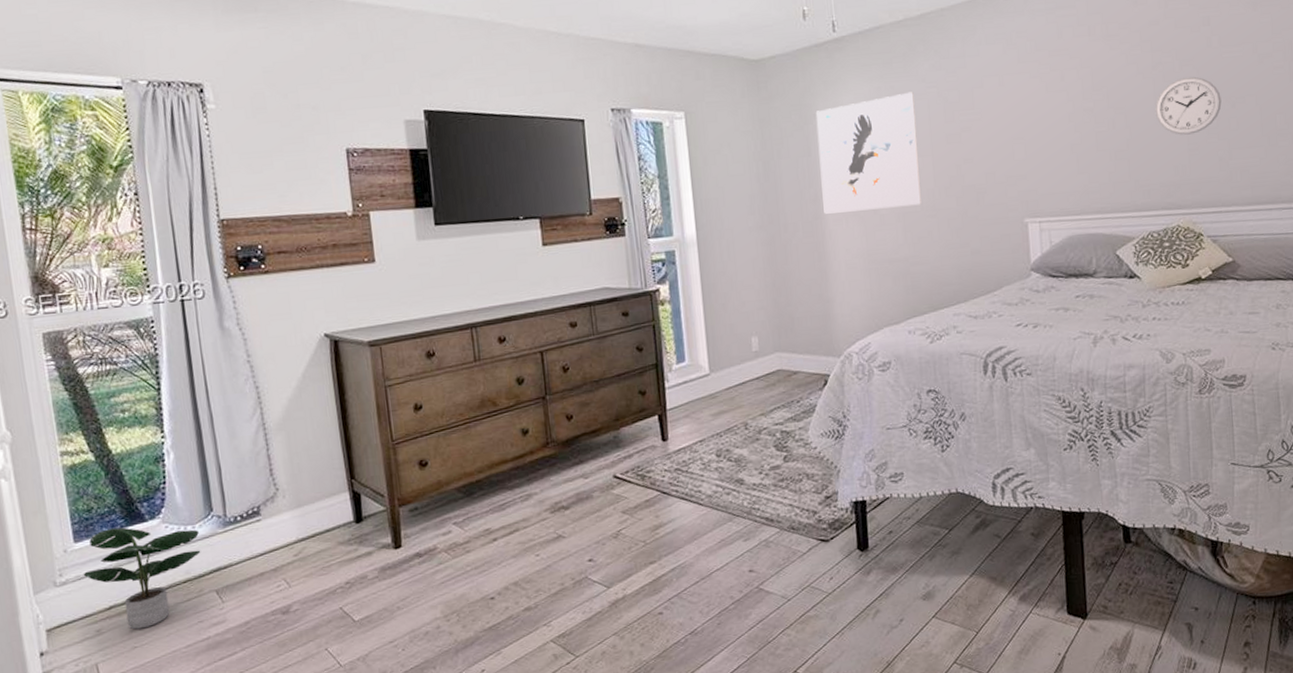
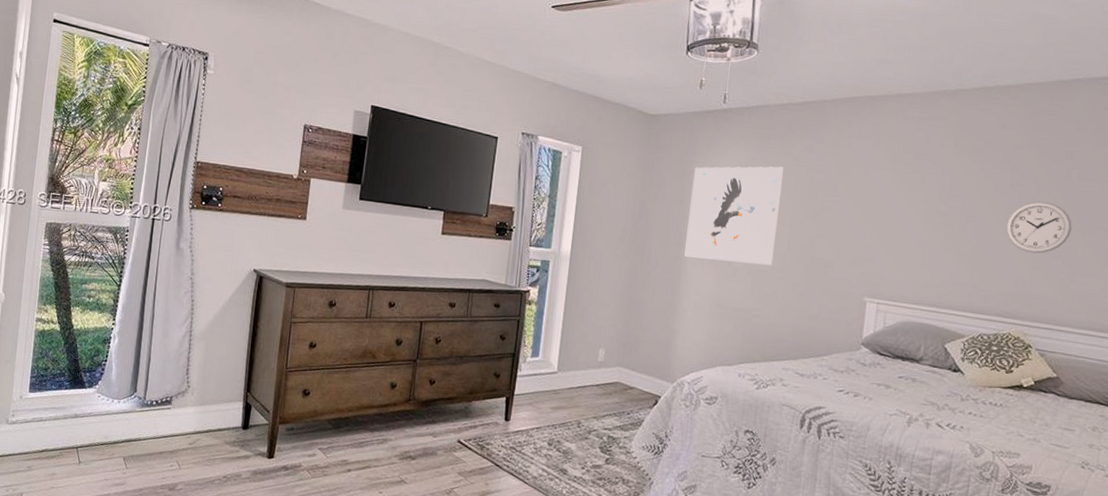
potted plant: present [83,527,201,630] -> none [29,387,122,474]

